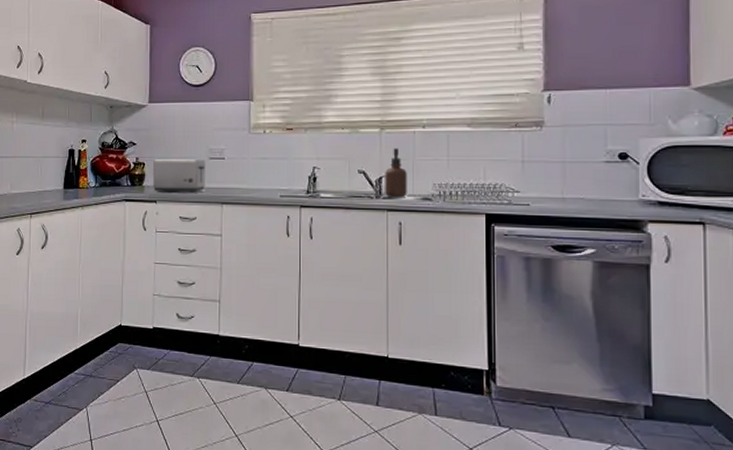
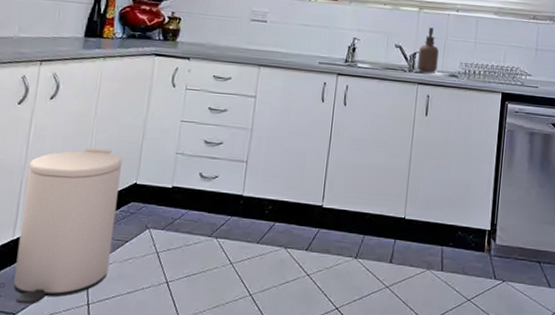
pedal bin: none [29,292,107,439] -> present [14,147,123,304]
toaster: present [153,159,206,193] -> none [188,16,247,53]

